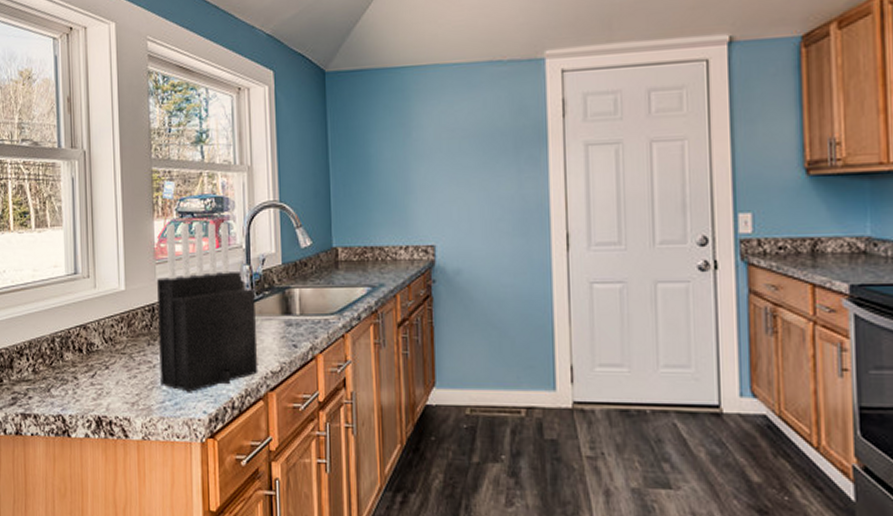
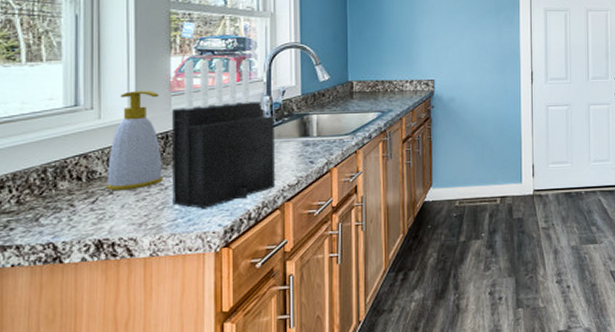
soap bottle: none [102,258,151,366] -> present [106,91,163,191]

